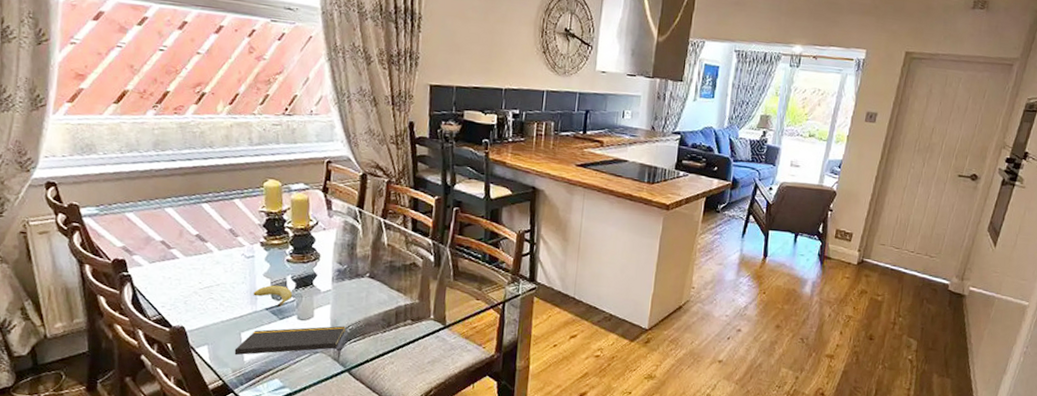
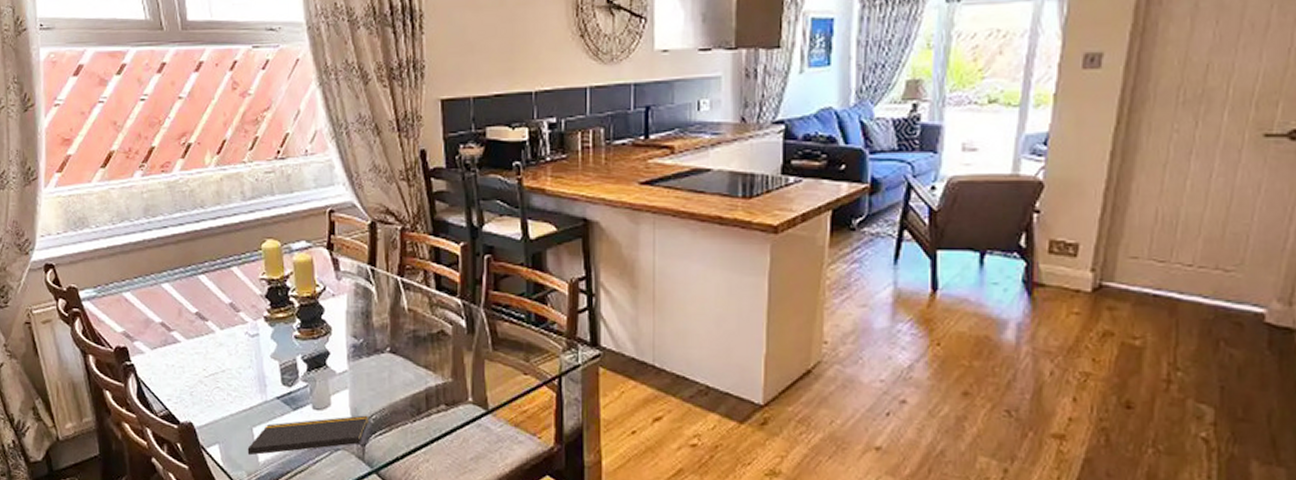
fruit: present [253,285,293,308] -> none [261,368,305,396]

